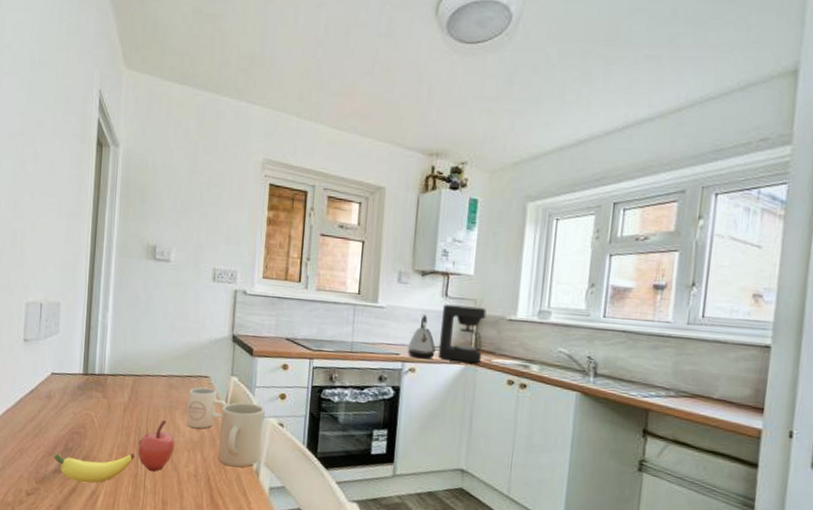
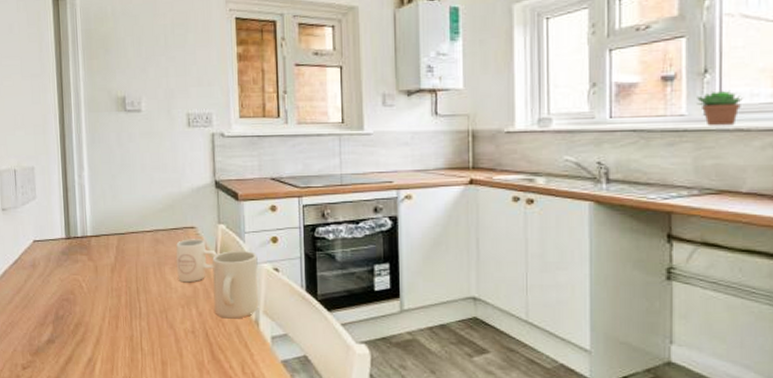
fruit: present [53,420,175,484] -> none [45,277,168,351]
kettle: present [407,313,436,359] -> none [400,135,431,184]
coffee maker: present [438,304,487,364] -> none [433,122,482,183]
succulent plant: none [682,303,723,337] -> present [697,90,743,126]

